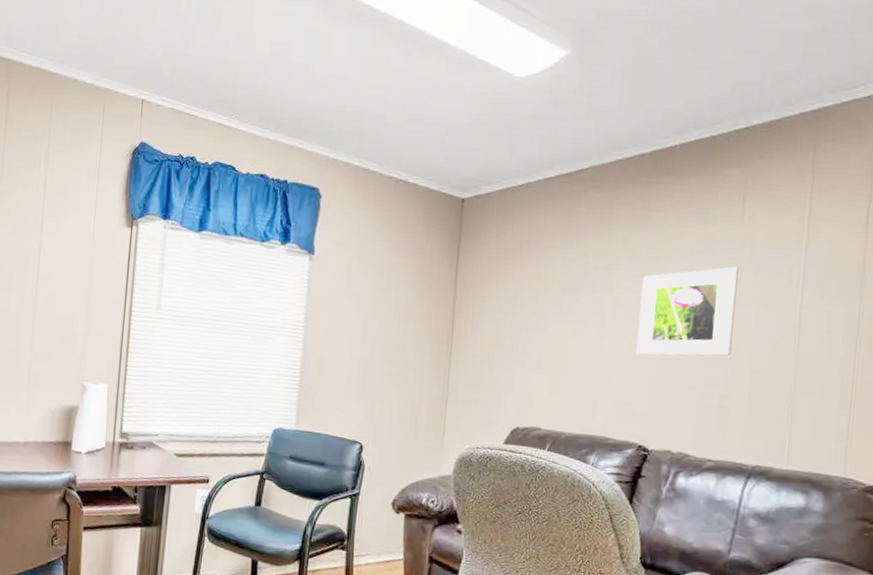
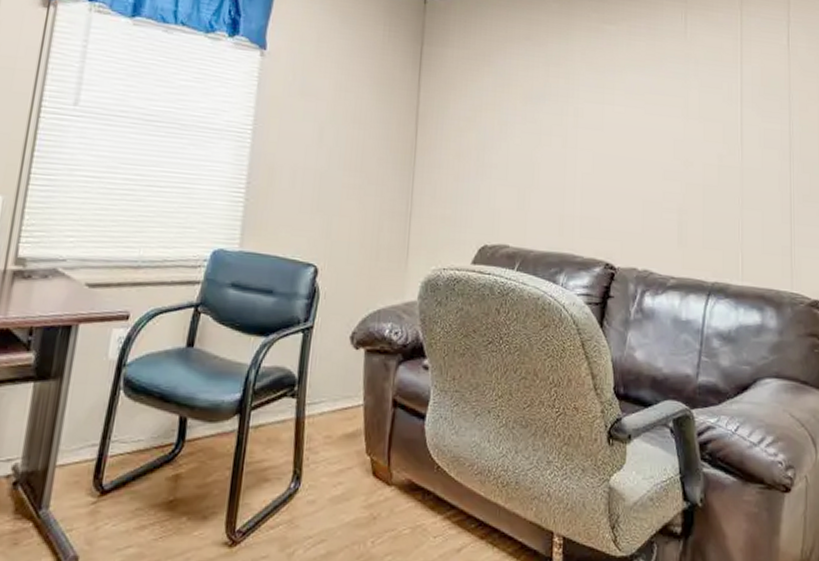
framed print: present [636,266,739,356] -> none [599,81,685,169]

